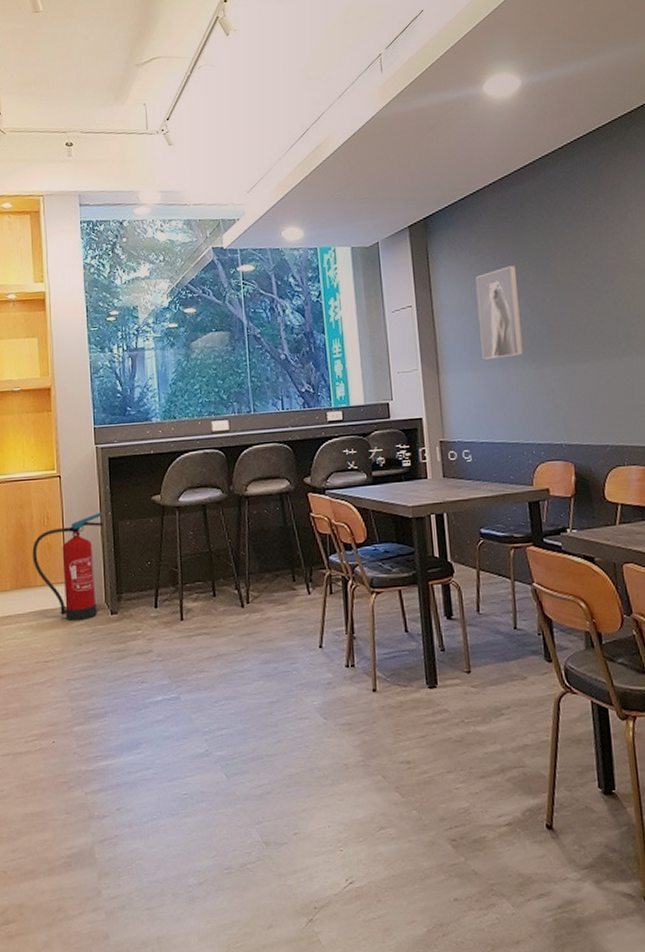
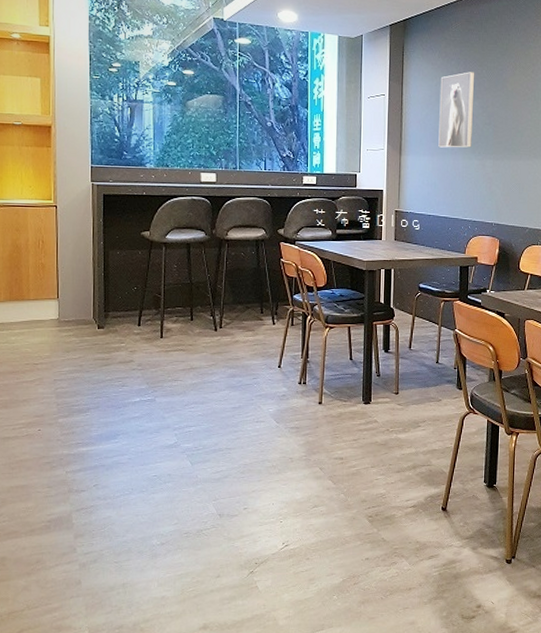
fire extinguisher: present [32,512,103,621] -> none [26,241,95,331]

